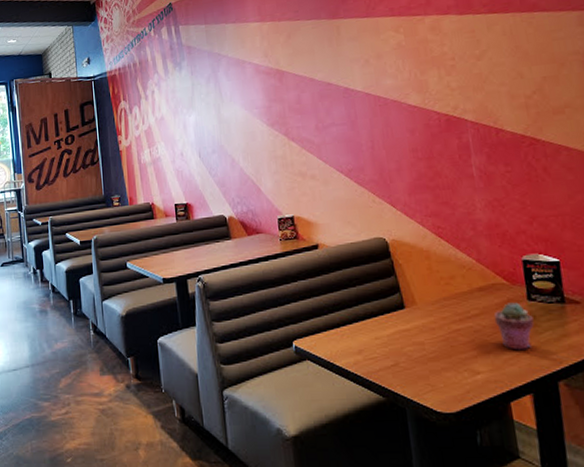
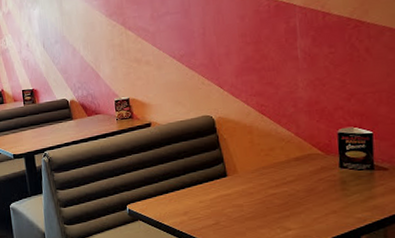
potted succulent: present [493,302,534,351] -> none [307,170,344,211]

